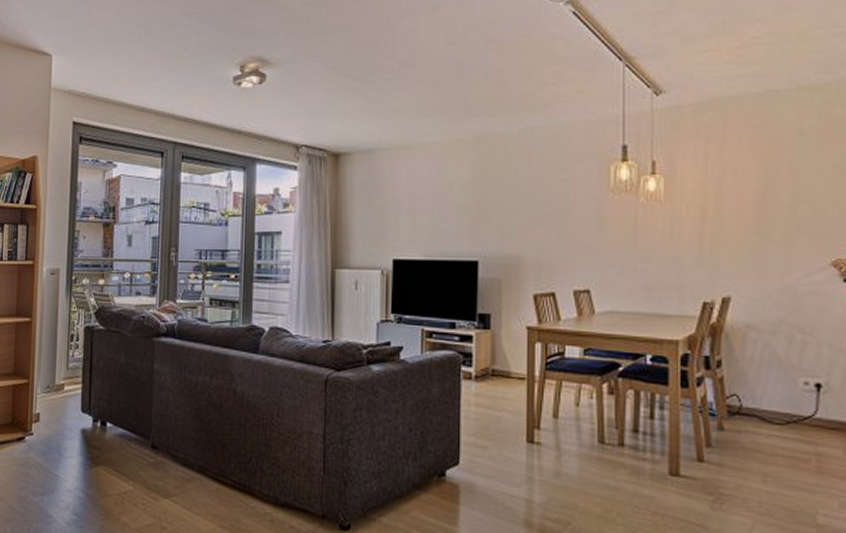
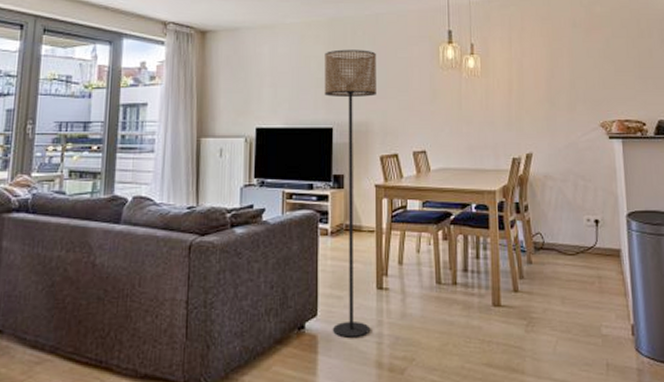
floor lamp: none [469,171,530,492] -> present [324,49,376,338]

